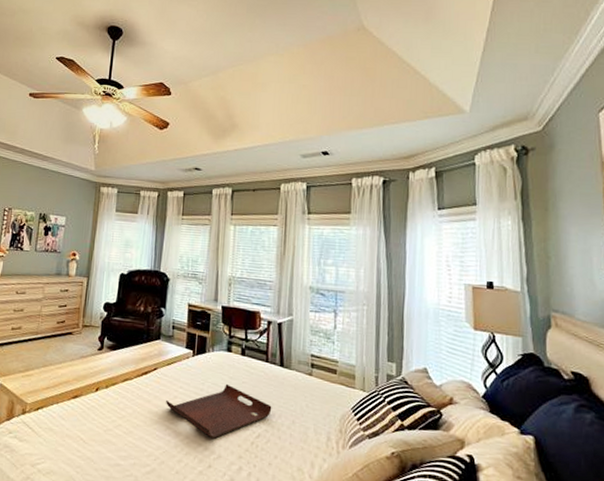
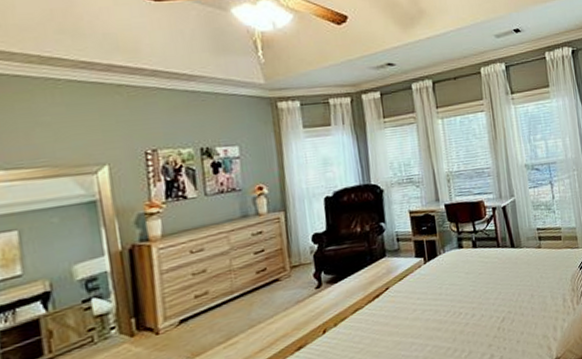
serving tray: present [166,383,272,439] -> none [405,280,511,338]

